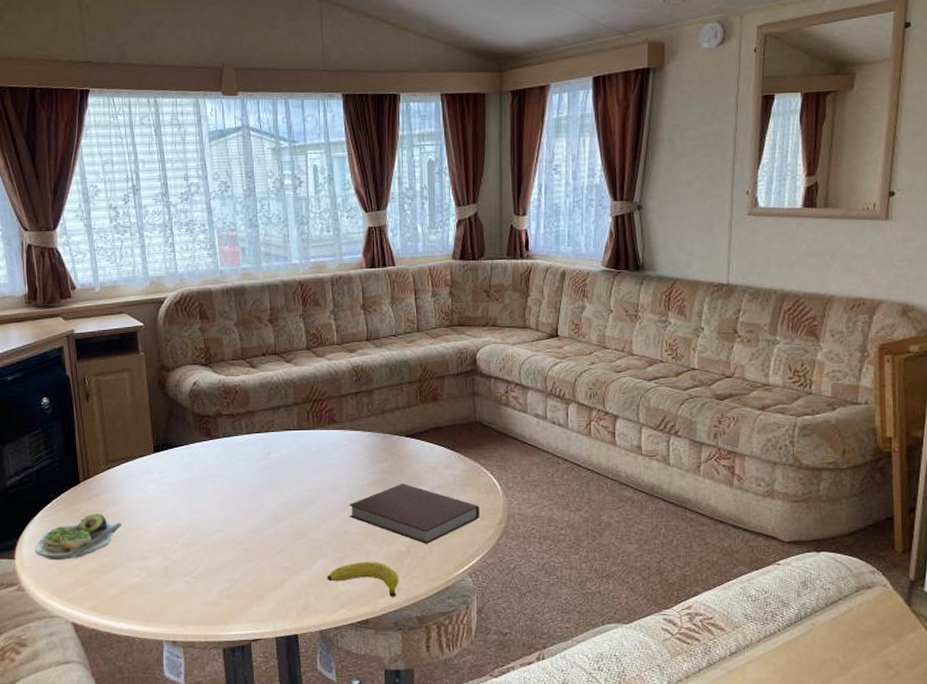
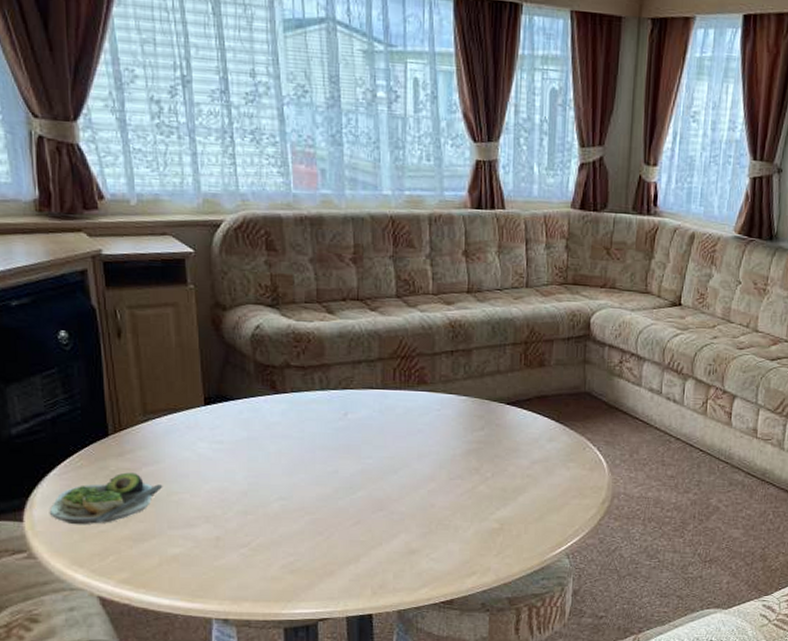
fruit: present [327,561,399,597] -> none [408,537,490,577]
notebook: present [349,483,480,544] -> none [437,454,582,522]

